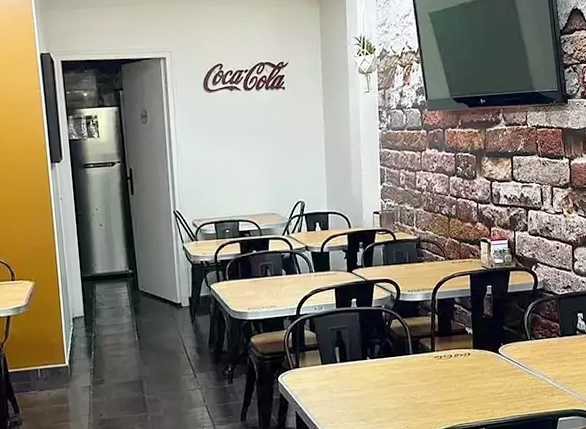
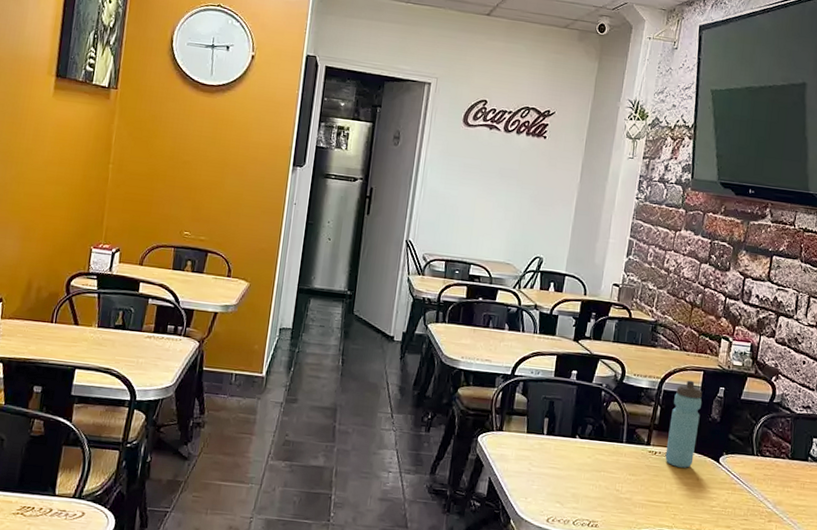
water bottle: none [448,285,476,366] -> present [665,380,702,468]

